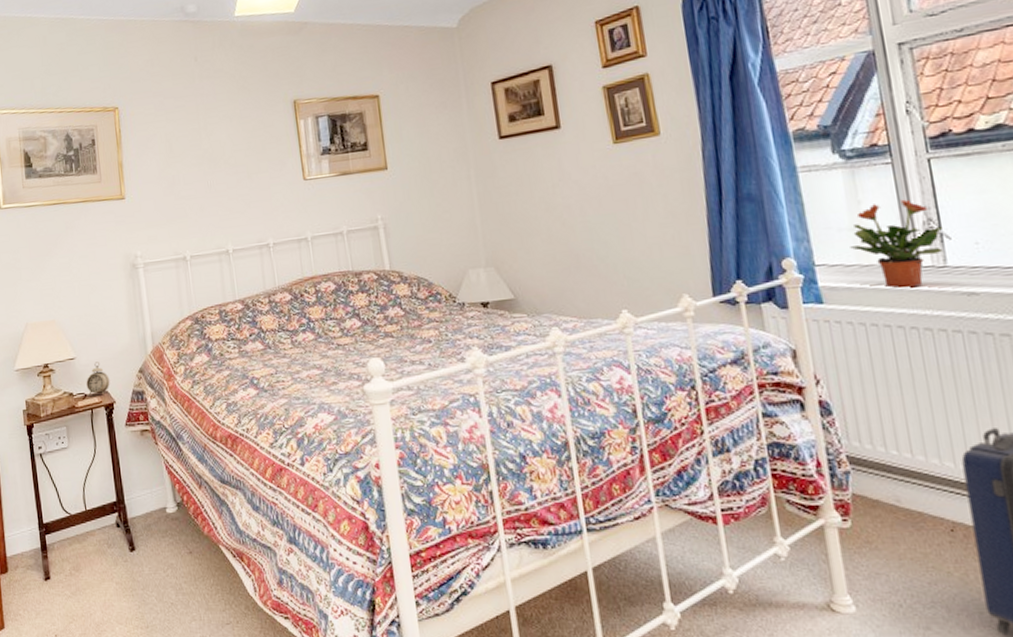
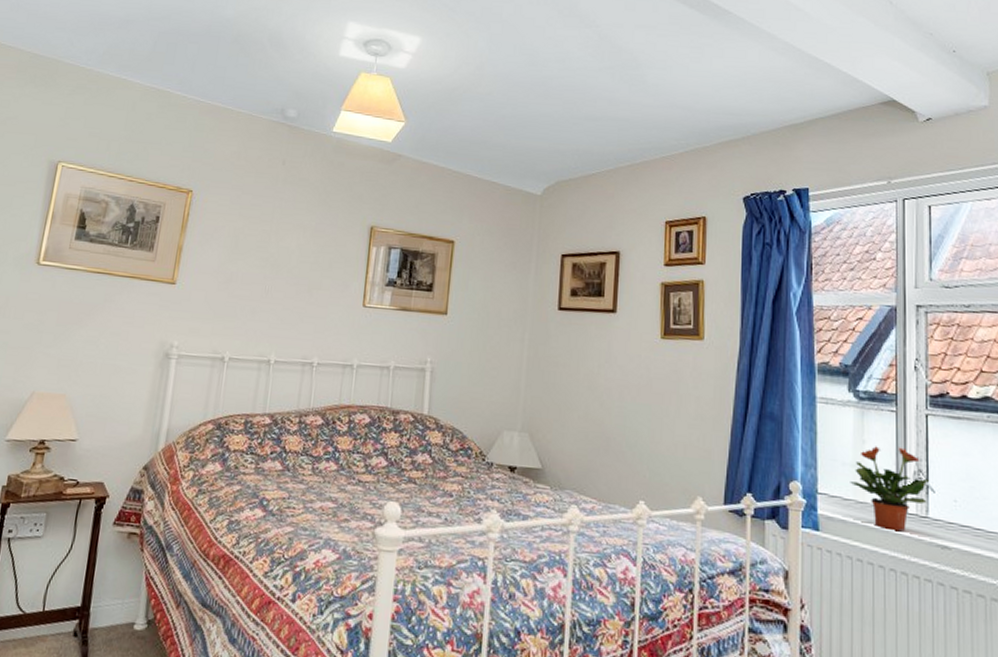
alarm clock: present [86,362,110,397] -> none [81,448,110,487]

